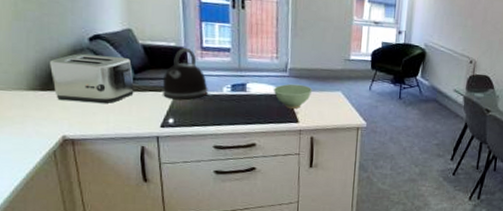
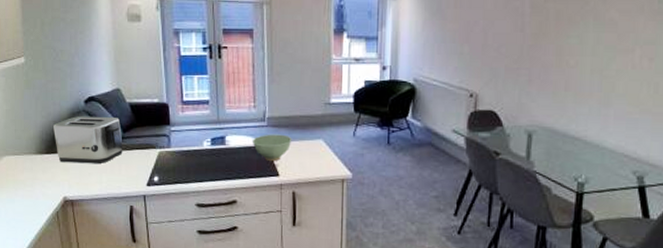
kettle: present [162,47,208,100] -> none [147,102,189,157]

